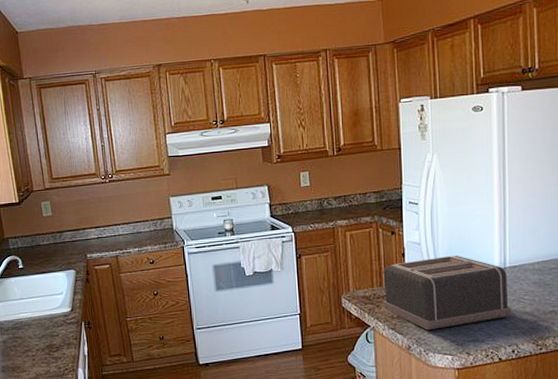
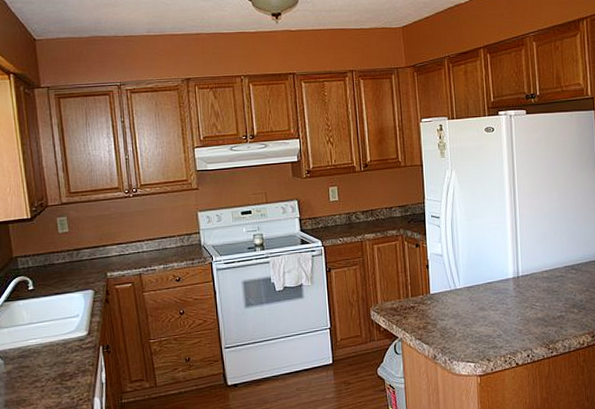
toaster: present [383,256,512,331] -> none [409,266,526,340]

